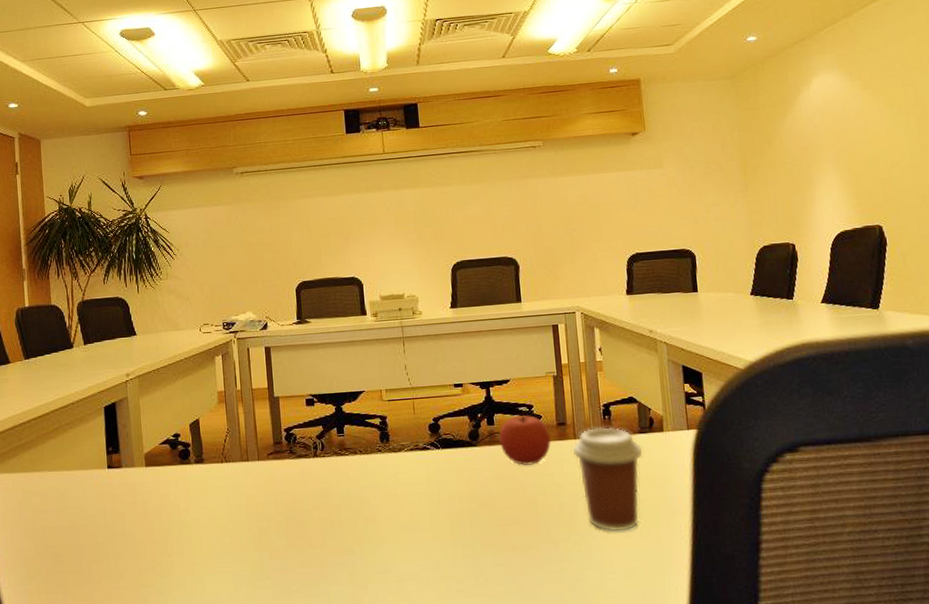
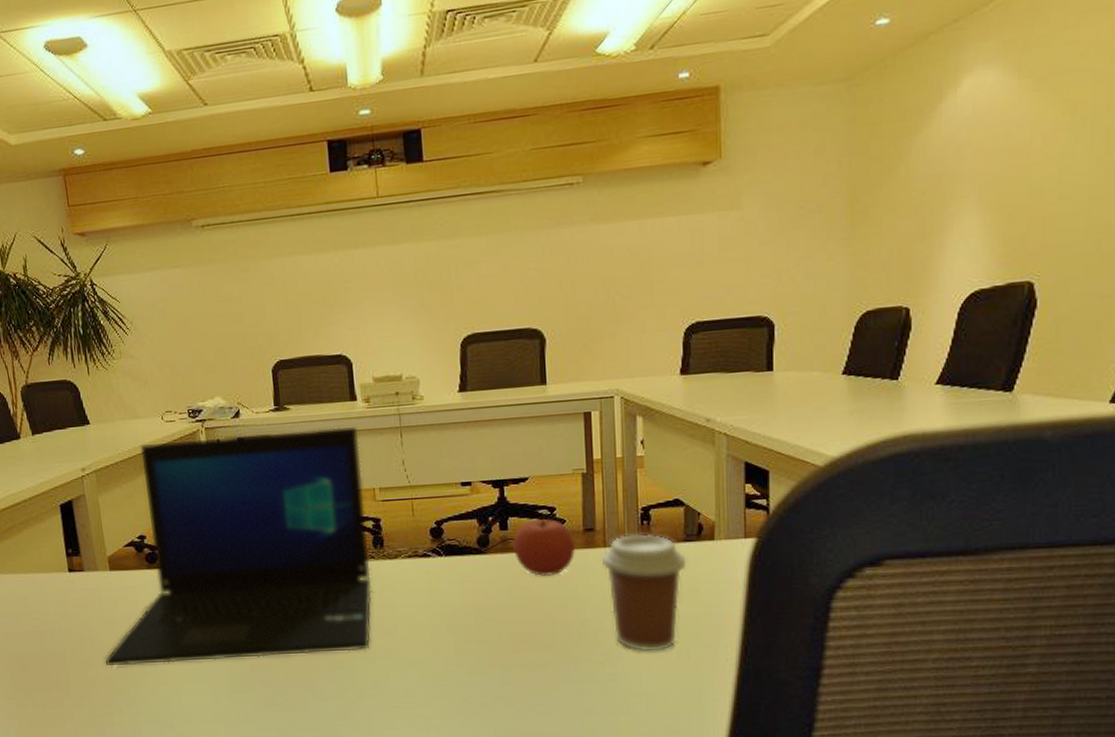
laptop: none [135,337,379,557] -> present [105,427,372,666]

